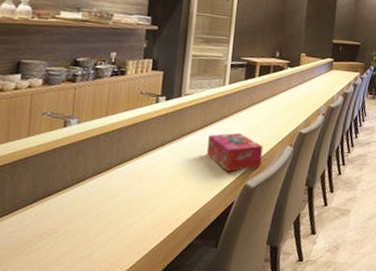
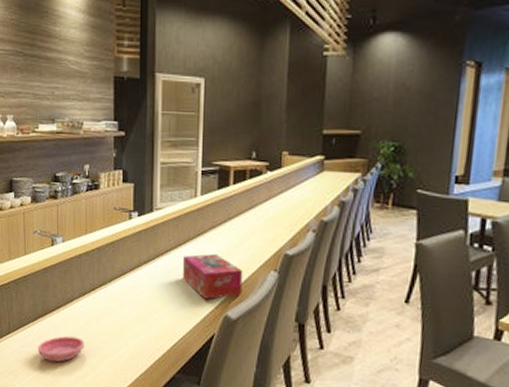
saucer: none [33,215,95,244] -> present [37,336,84,362]

